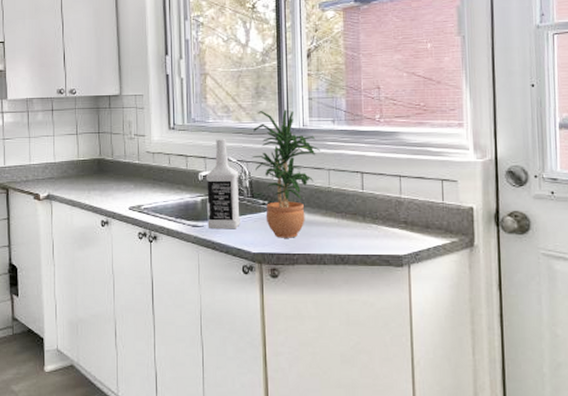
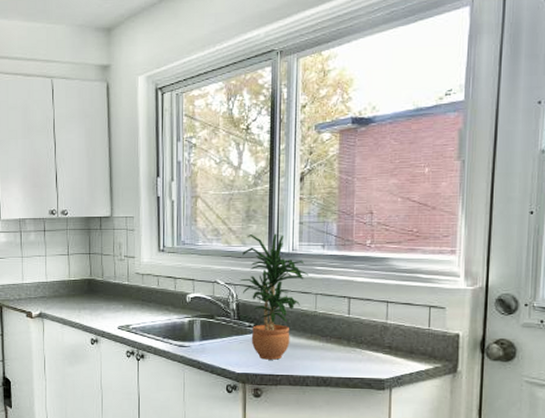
vodka: present [205,139,240,230] -> none [193,262,227,350]

